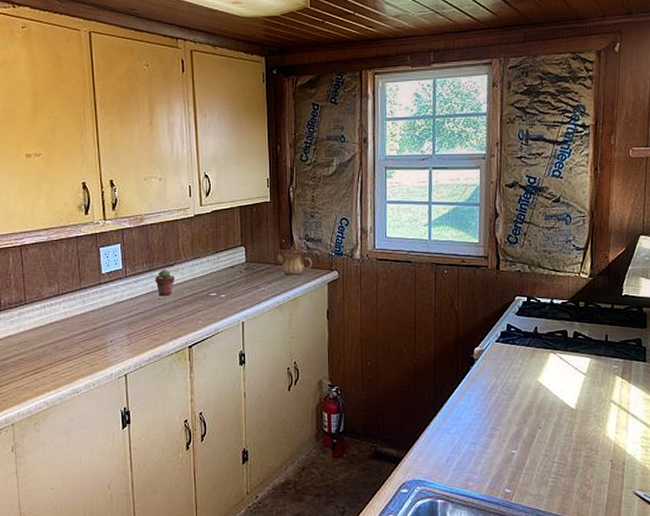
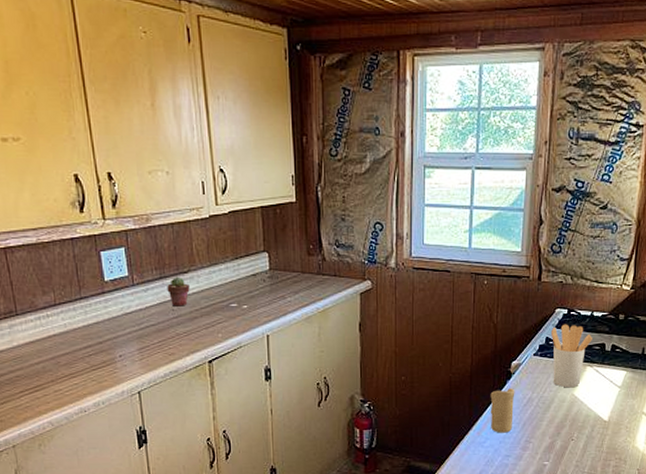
teapot: present [277,245,313,275] -> none [304,252,344,285]
candle: none [454,374,479,420] -> present [490,388,515,433]
utensil holder: none [511,311,554,375] -> present [550,324,592,388]

